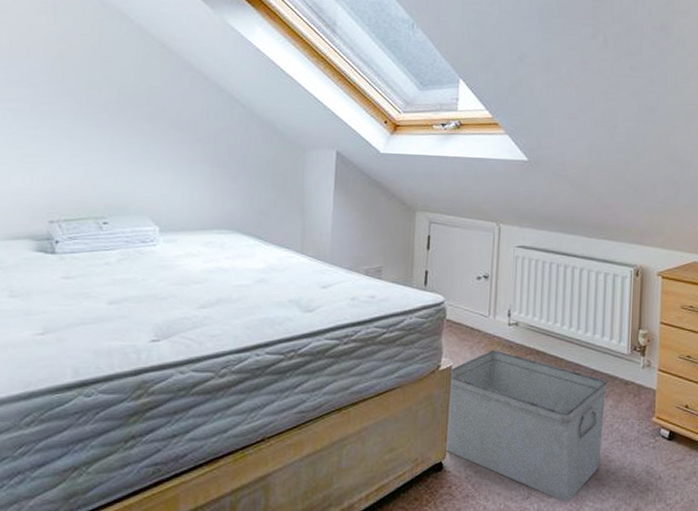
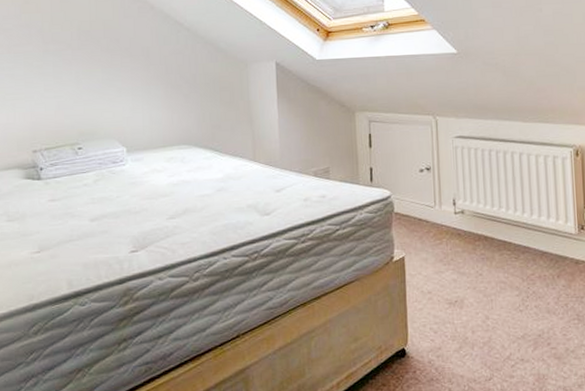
storage bin: present [445,349,608,502] -> none [403,238,559,382]

